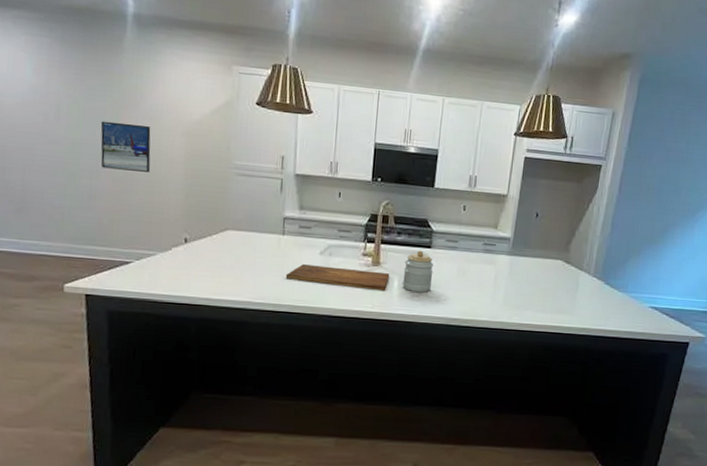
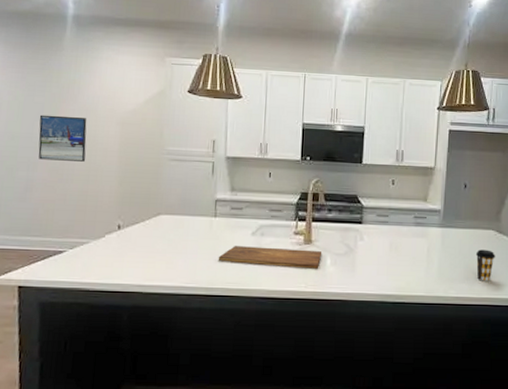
jar: present [403,250,434,293] -> none [335,226,366,270]
coffee cup: none [542,278,561,310] -> present [475,249,495,282]

